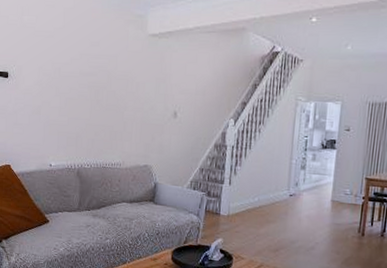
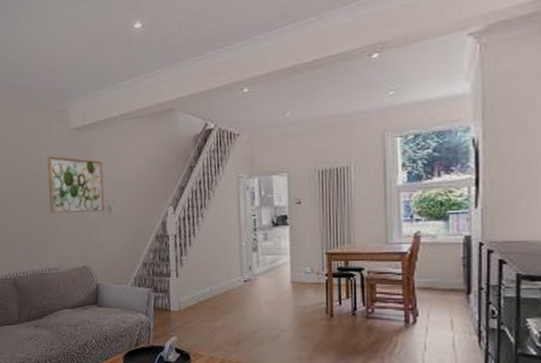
wall art: none [119,58,174,117] -> present [46,156,105,214]

